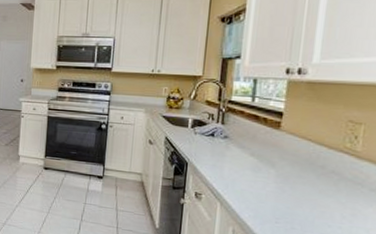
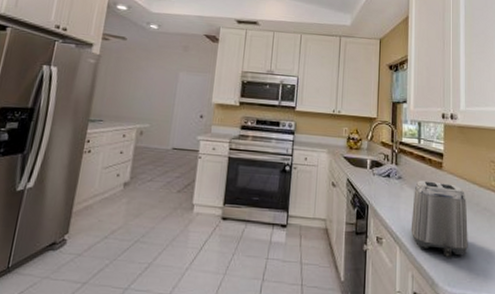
toaster: none [234,140,309,218] -> present [410,180,468,258]

